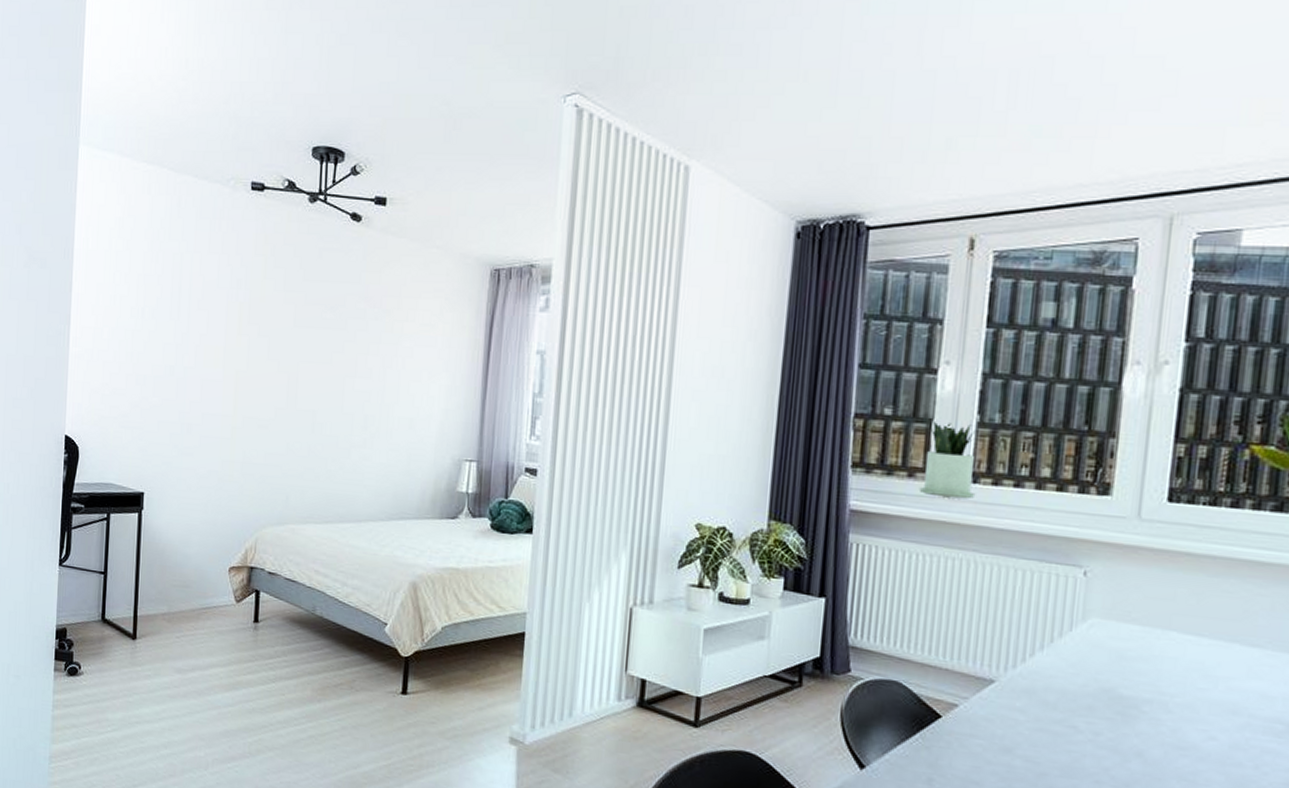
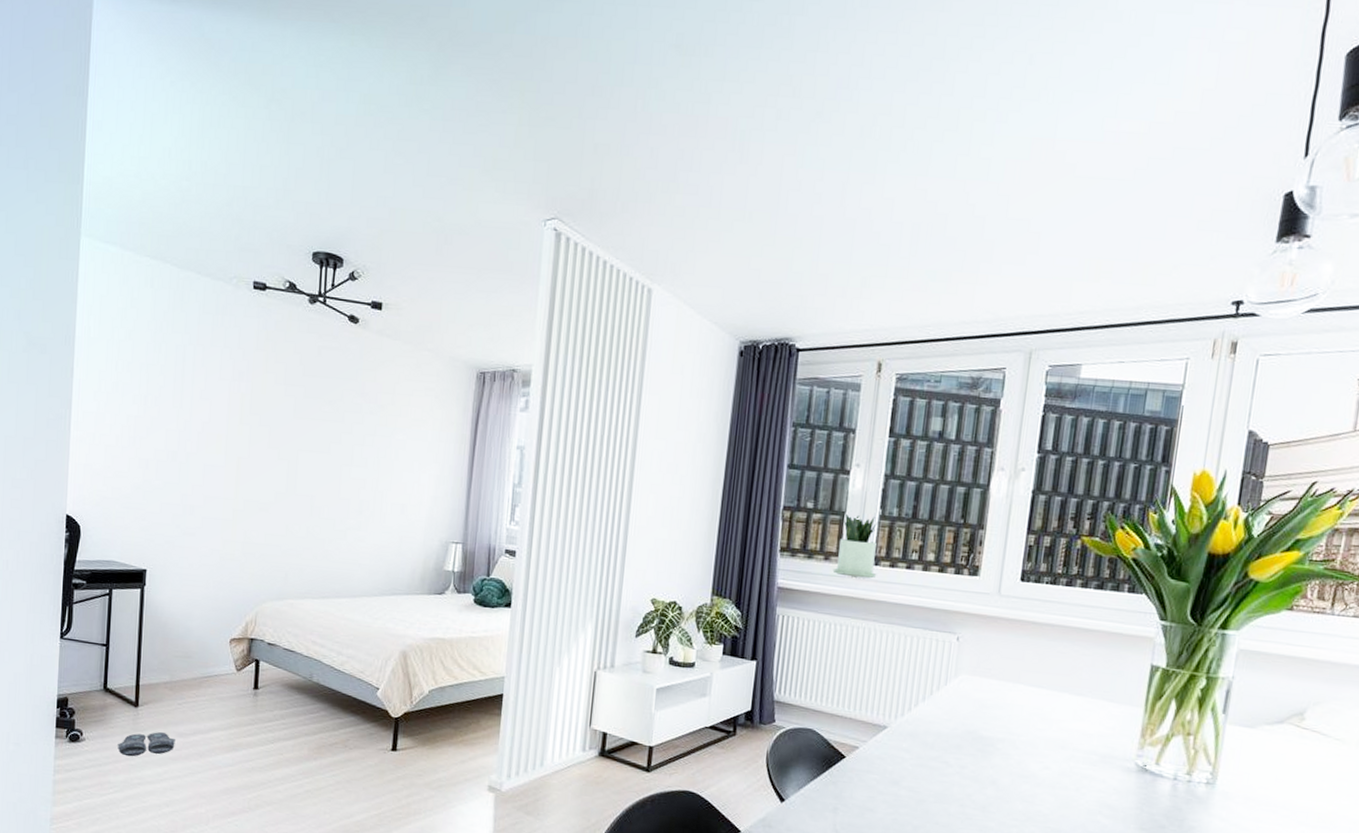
slippers: none [115,667,174,693] -> present [117,732,175,756]

